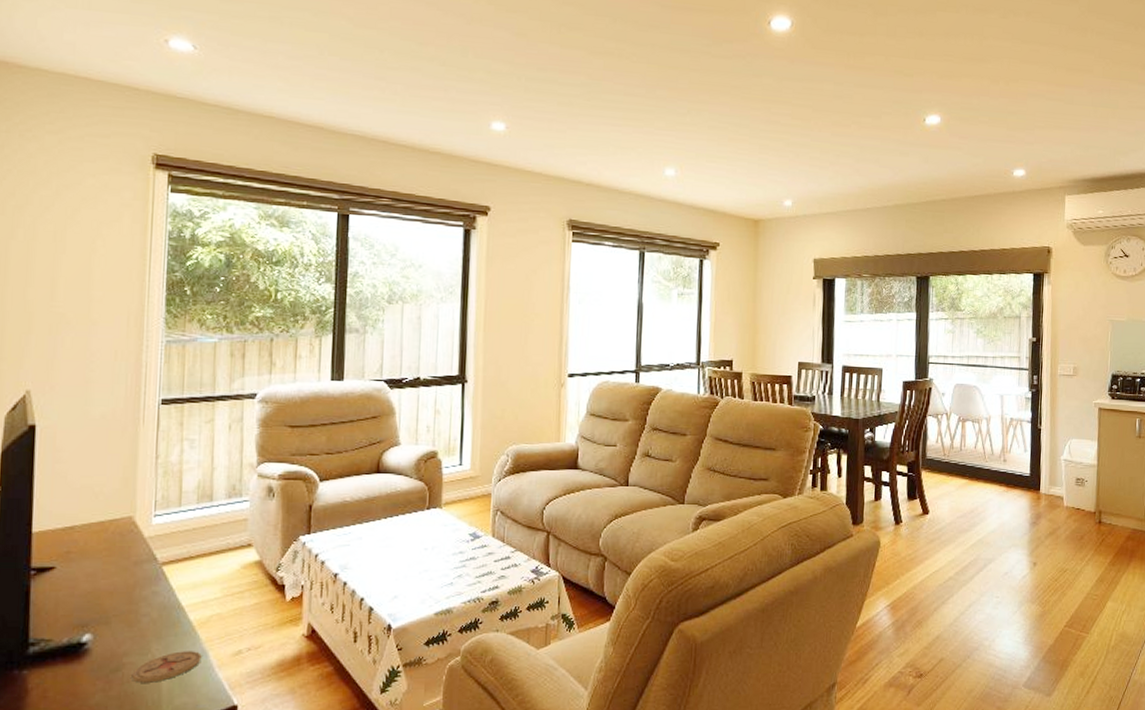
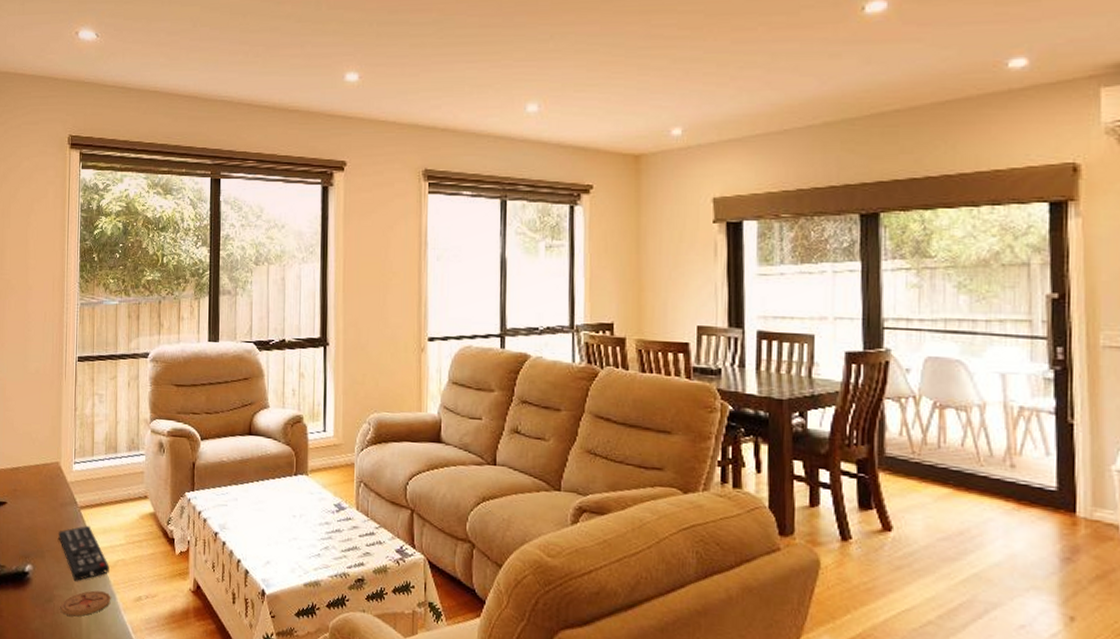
remote control: none [129,582,200,644] -> present [57,525,109,581]

